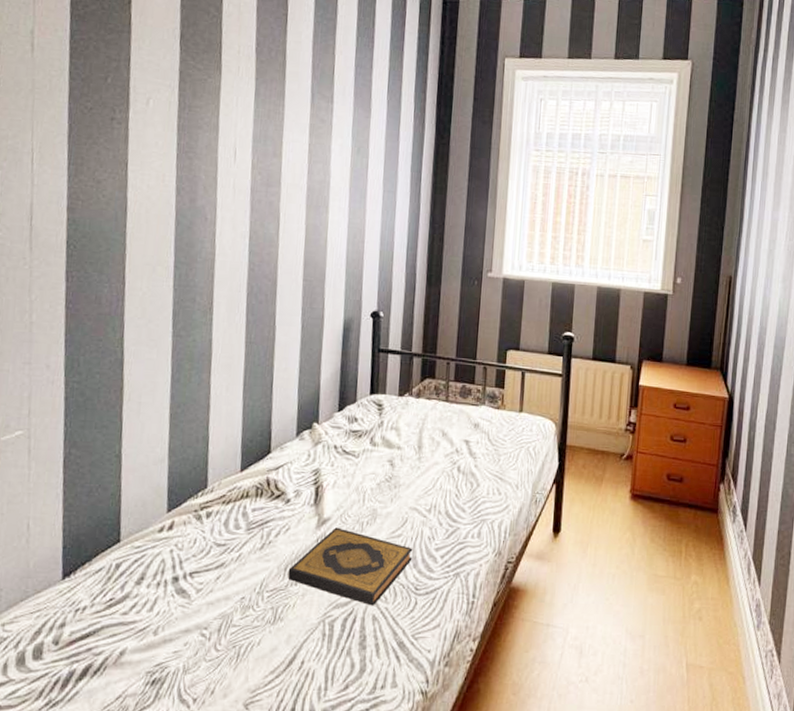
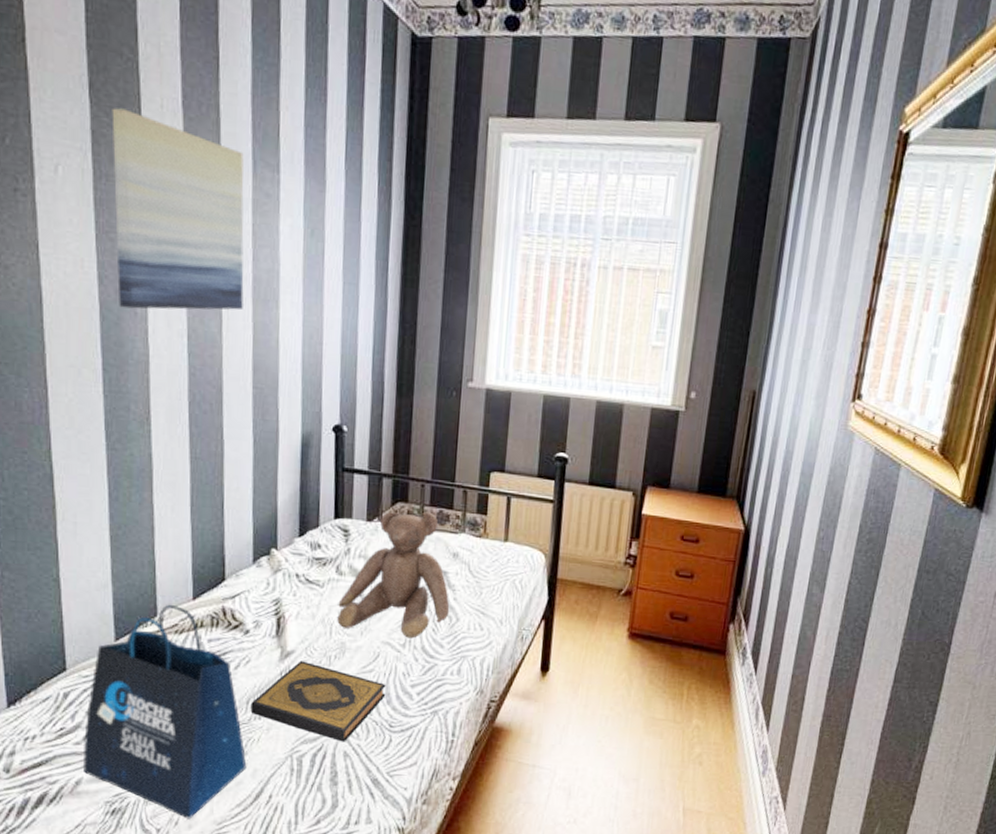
tote bag: none [128,476,282,688] -> present [82,604,247,820]
wall art: none [192,53,304,215] -> present [112,108,244,310]
teddy bear: none [370,386,471,504] -> present [337,512,450,639]

